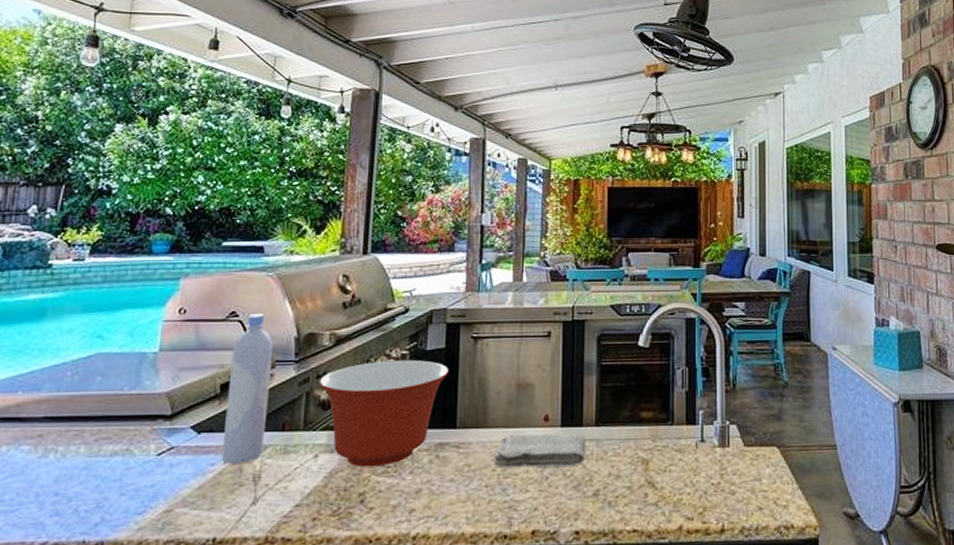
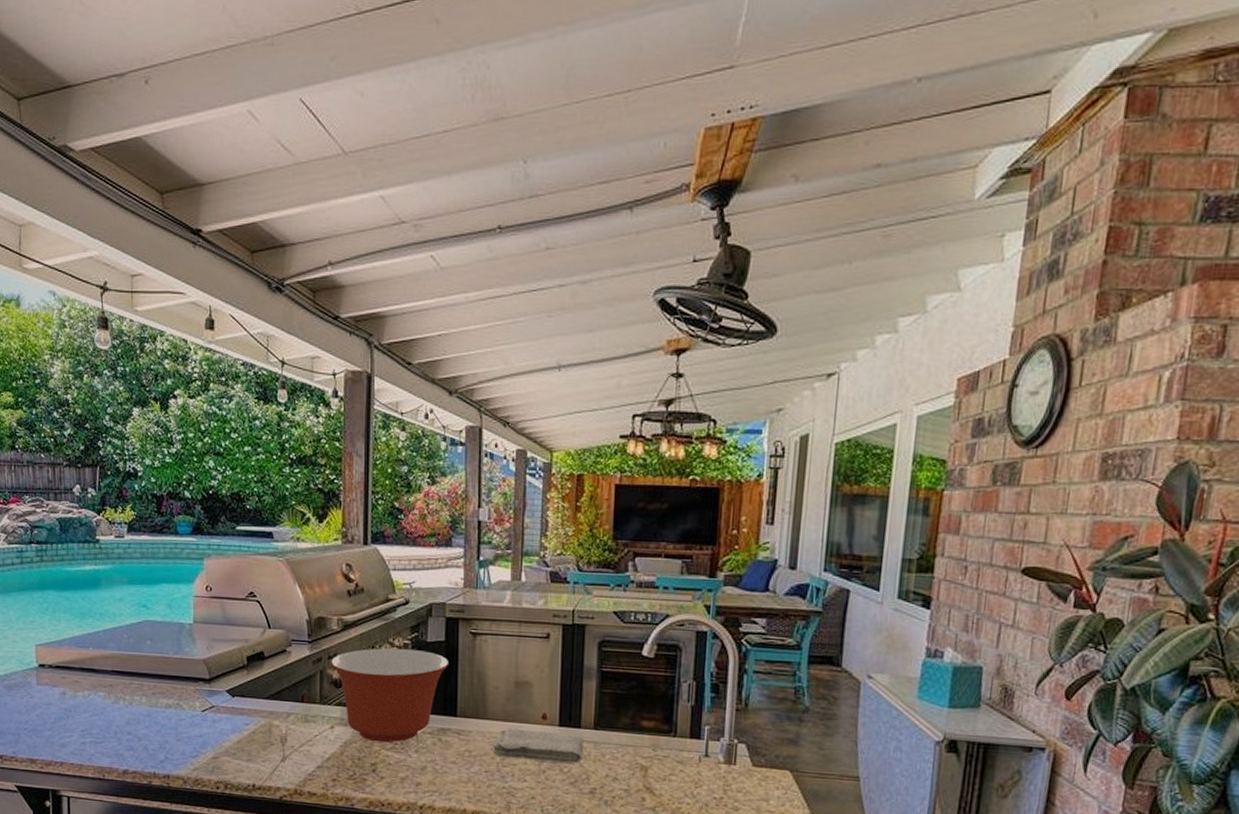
bottle: present [221,314,274,464] -> none [253,596,289,726]

